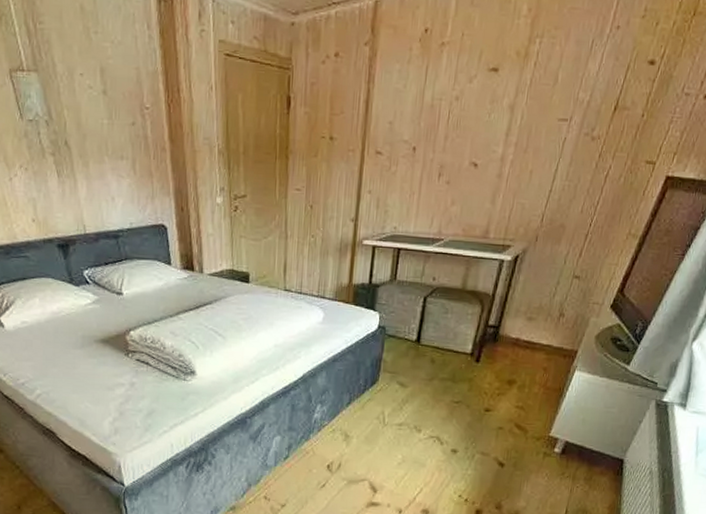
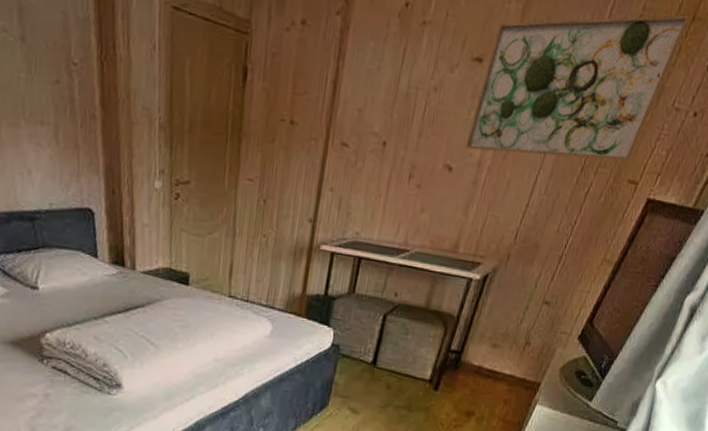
wall art: none [488,11,692,147] -> present [465,14,691,161]

